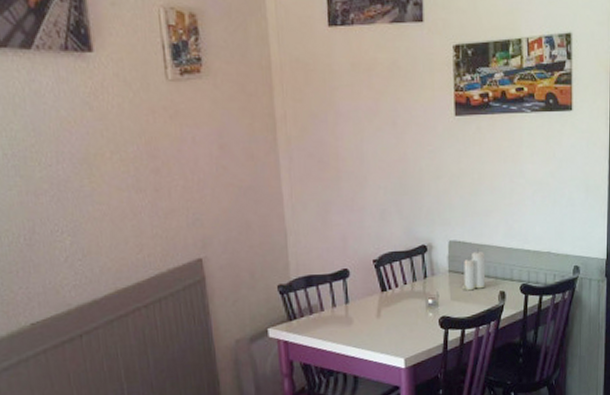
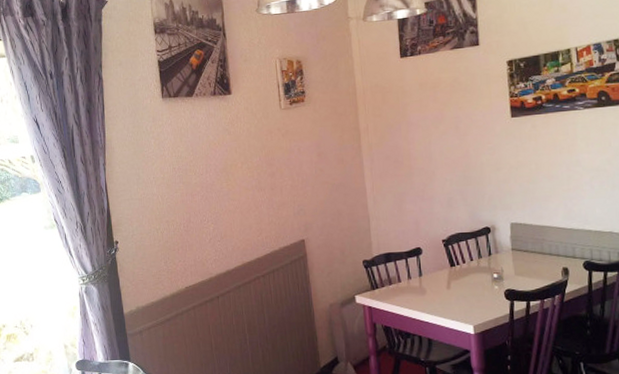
candle: present [461,249,485,291] -> none [525,230,547,267]

